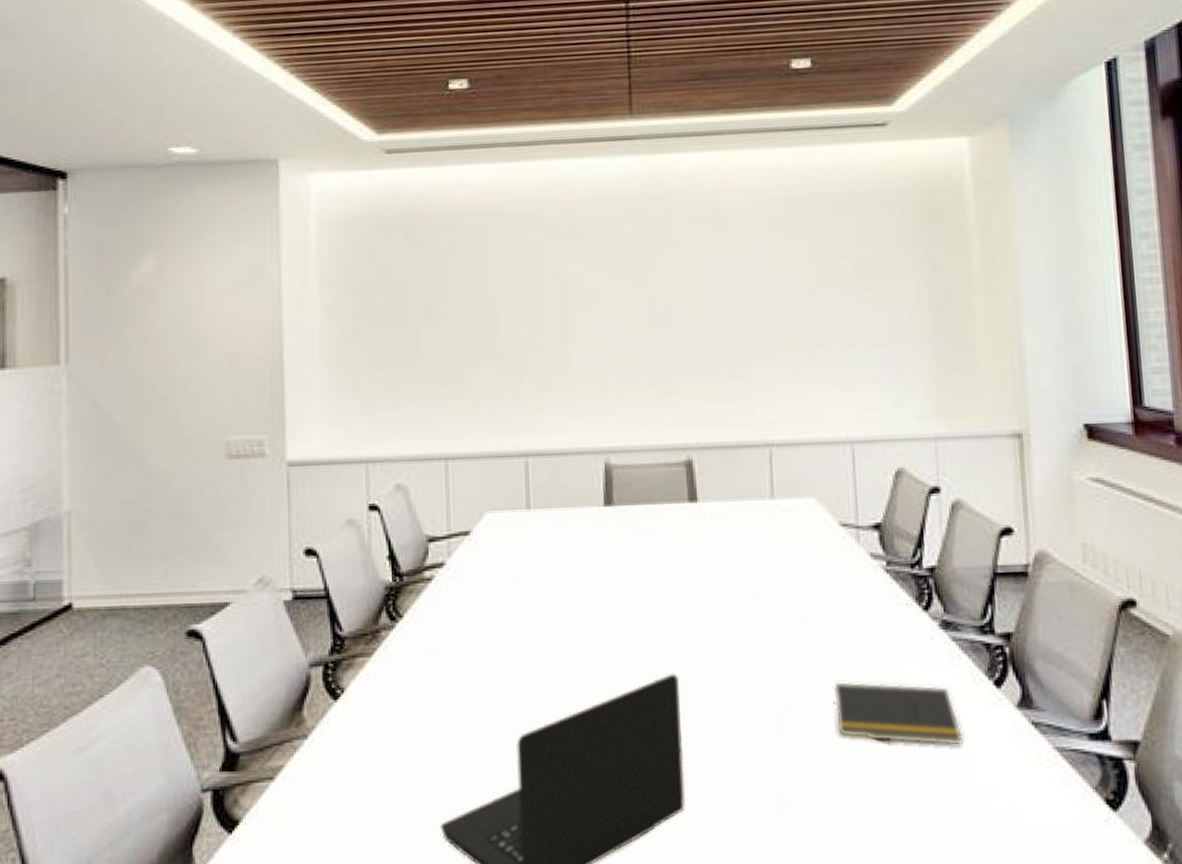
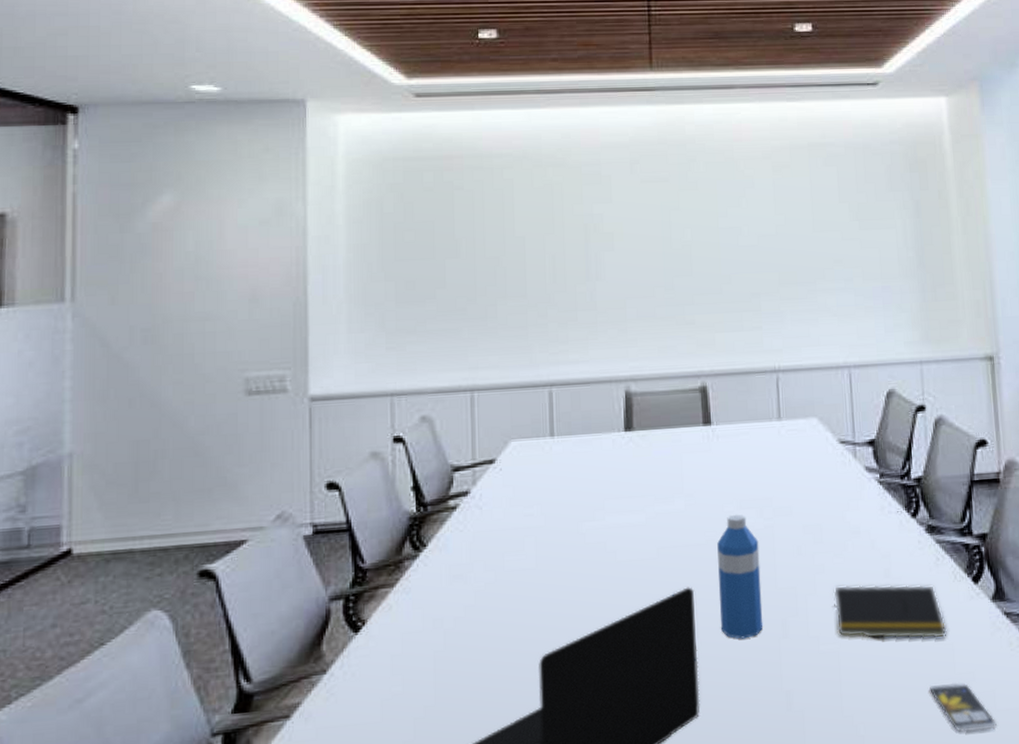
water bottle: none [704,598,755,732] -> present [717,514,764,639]
smartphone: none [943,795,1021,851] -> present [930,682,997,733]

